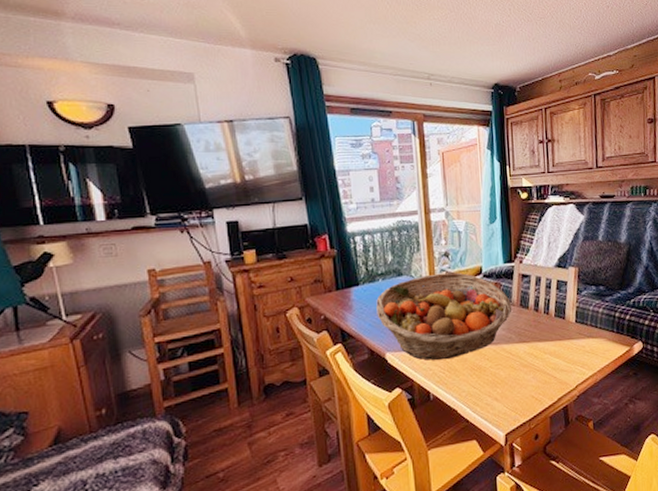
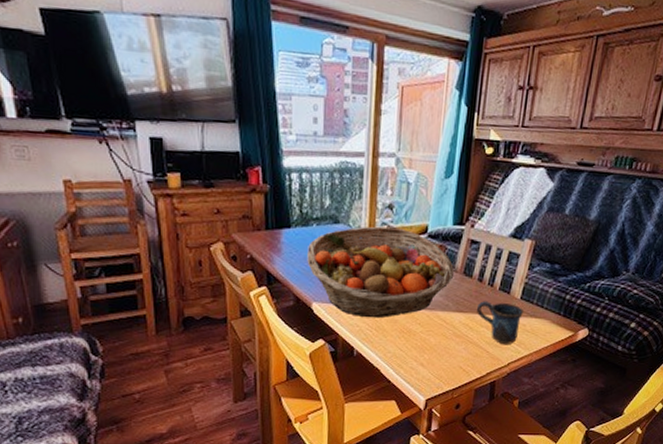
mug: none [538,328,581,368] -> present [477,301,524,344]

